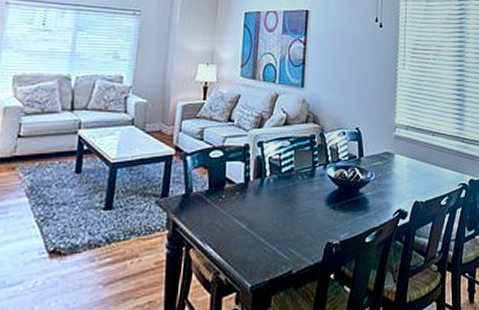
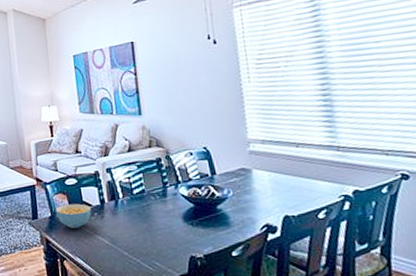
cereal bowl: none [191,180,234,210] -> present [55,203,92,229]

